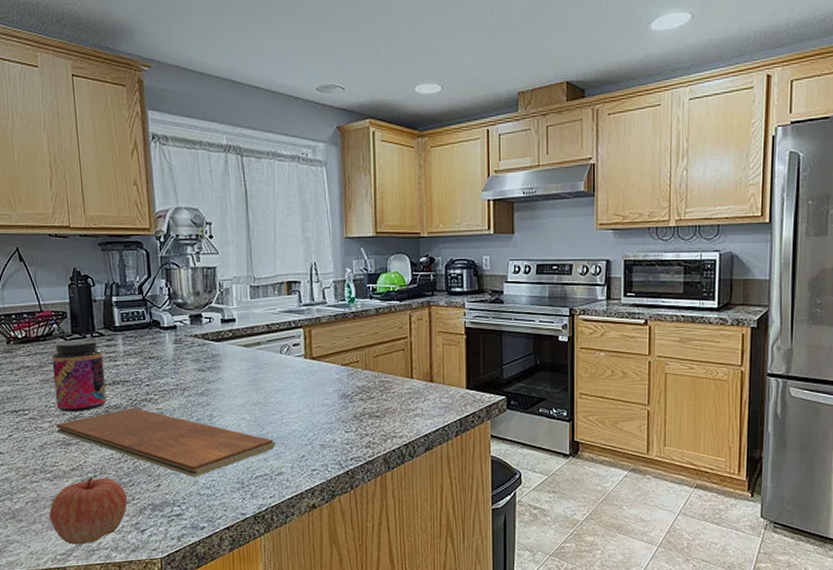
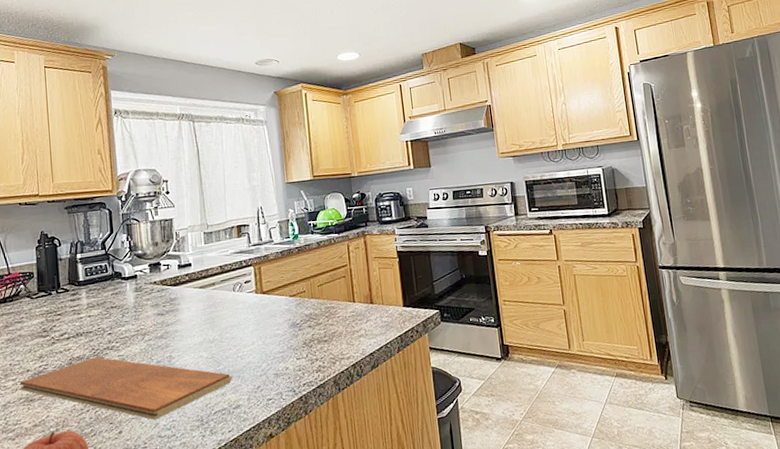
jar: present [51,340,107,412] -> none [18,296,70,369]

